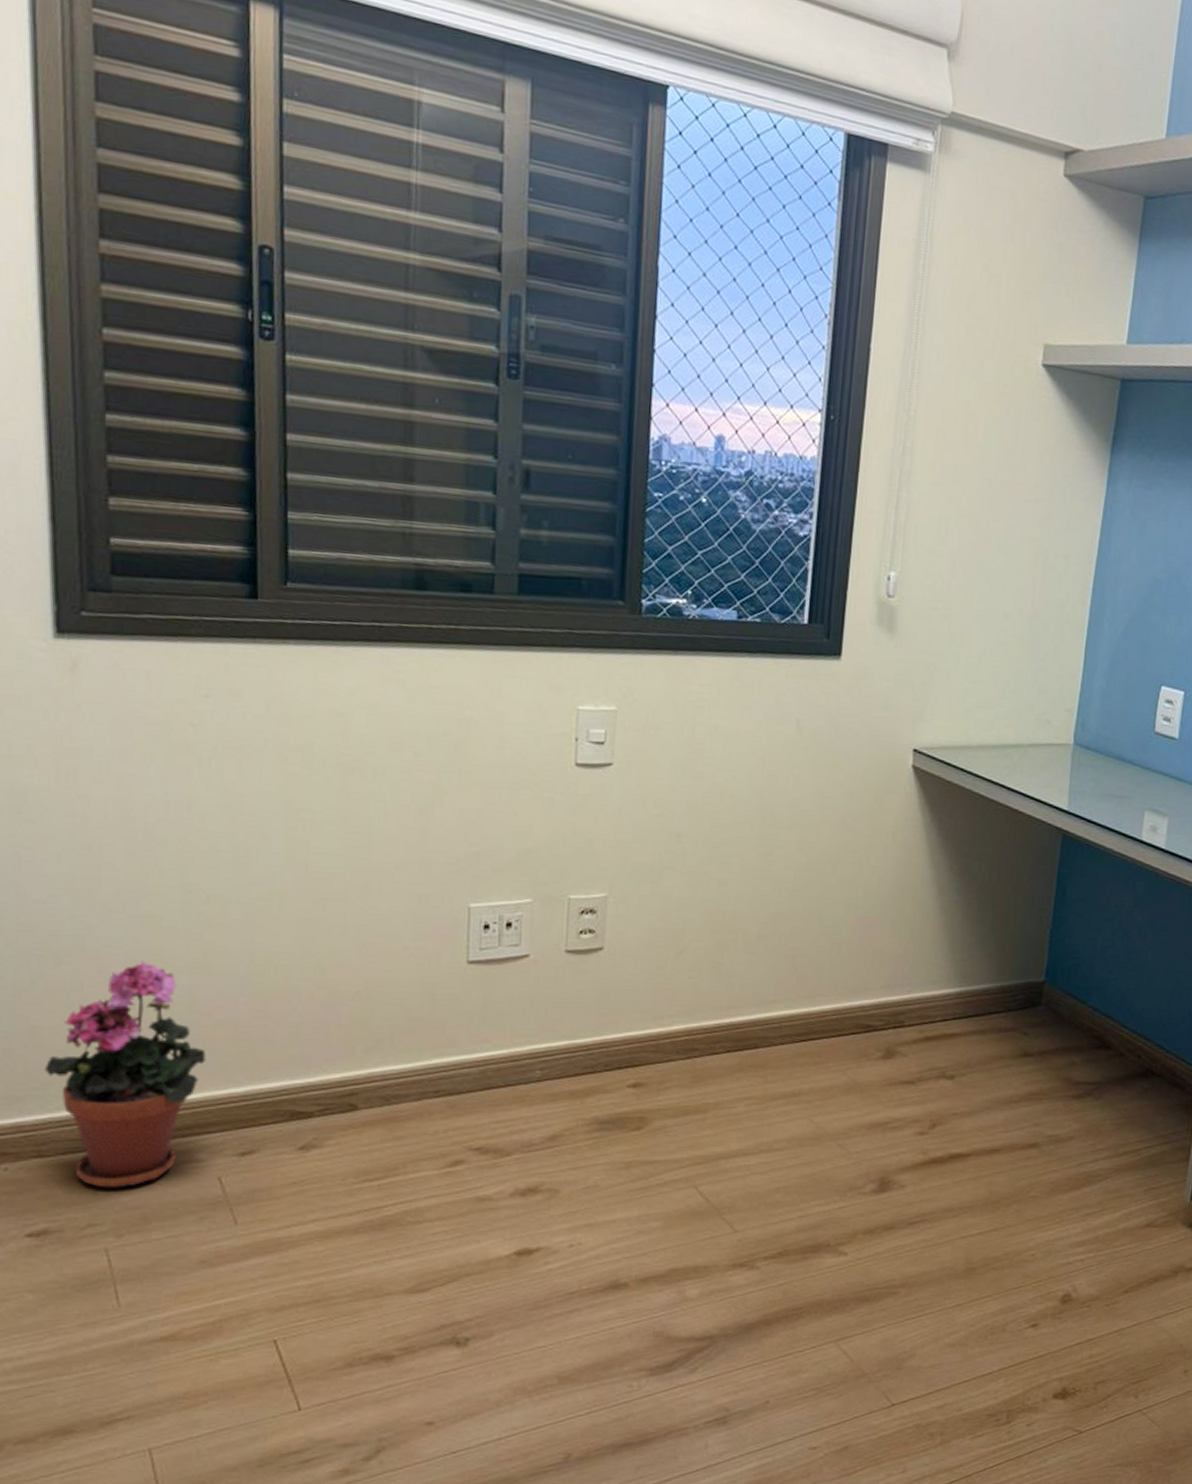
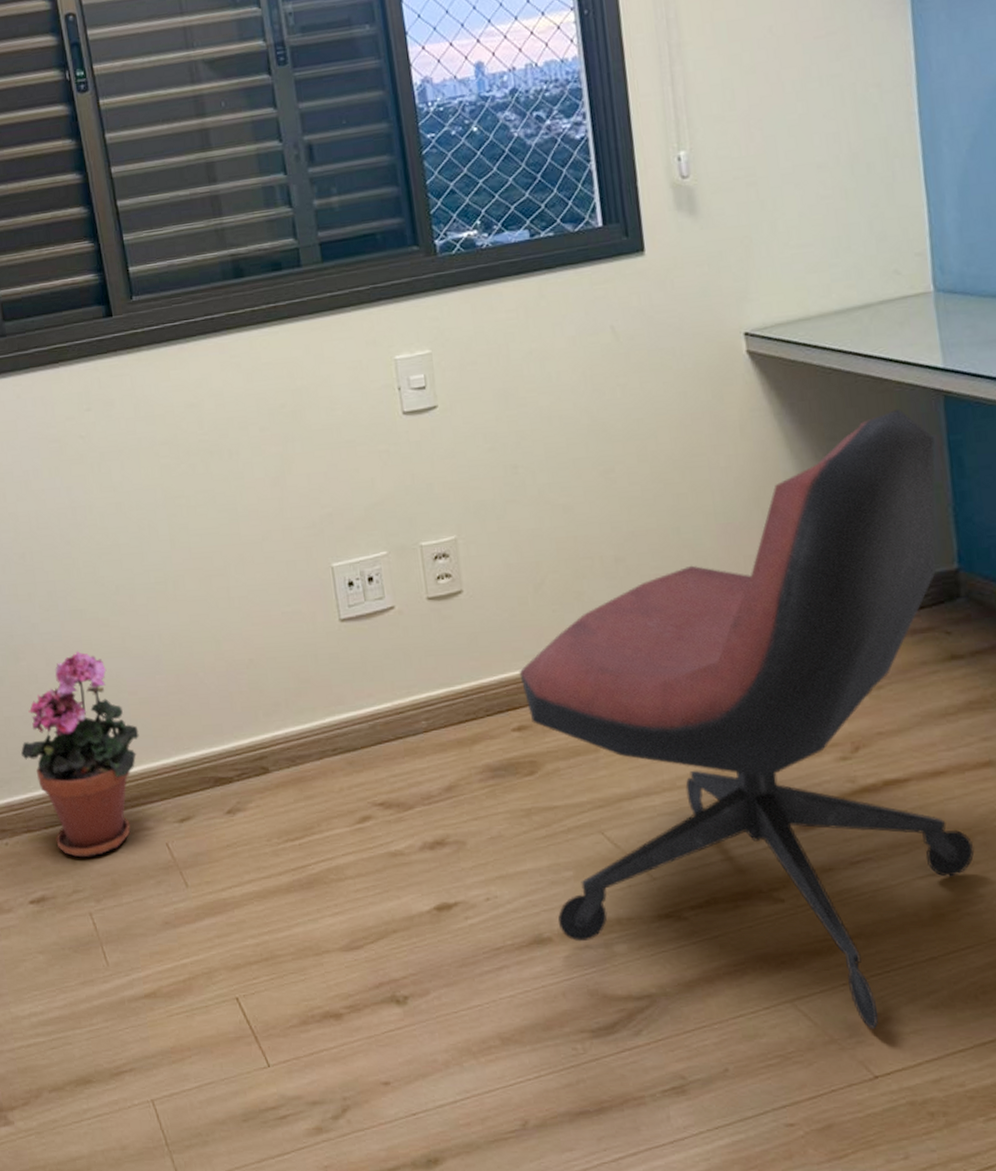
office chair: none [636,839,1048,1365] -> present [519,409,975,1030]

